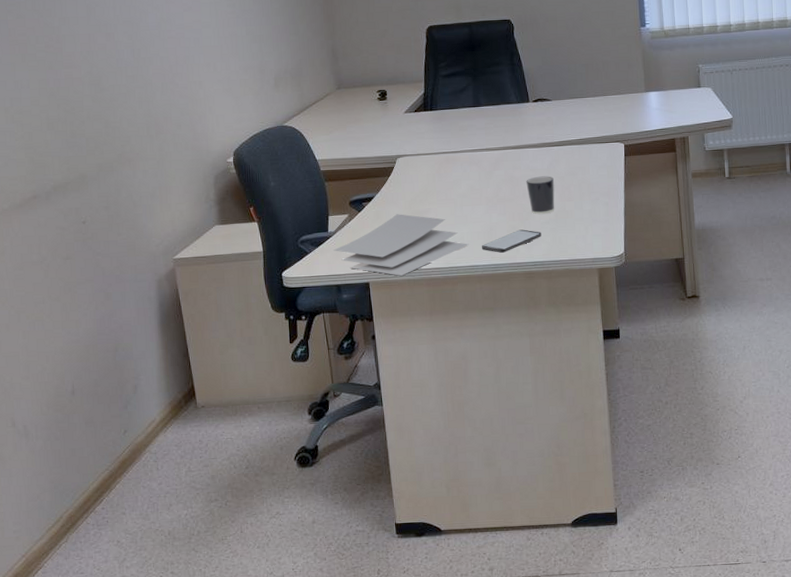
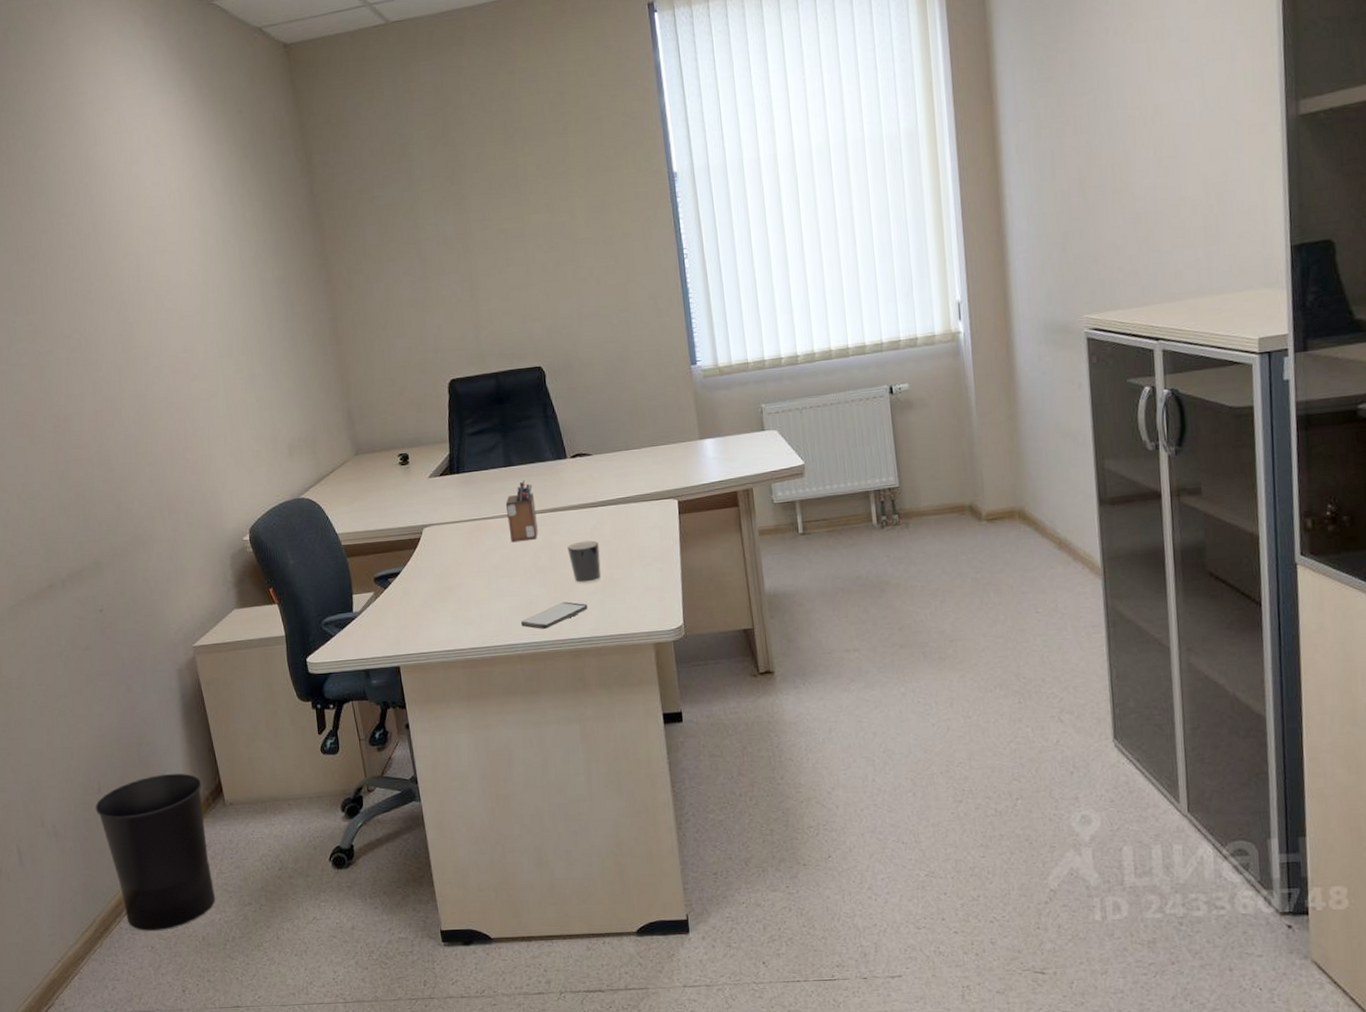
waste bin: none [68,377,183,526] -> present [95,773,215,931]
papers: present [333,214,469,276] -> none [360,589,507,658]
desk organizer: none [472,119,501,175] -> present [505,480,538,543]

